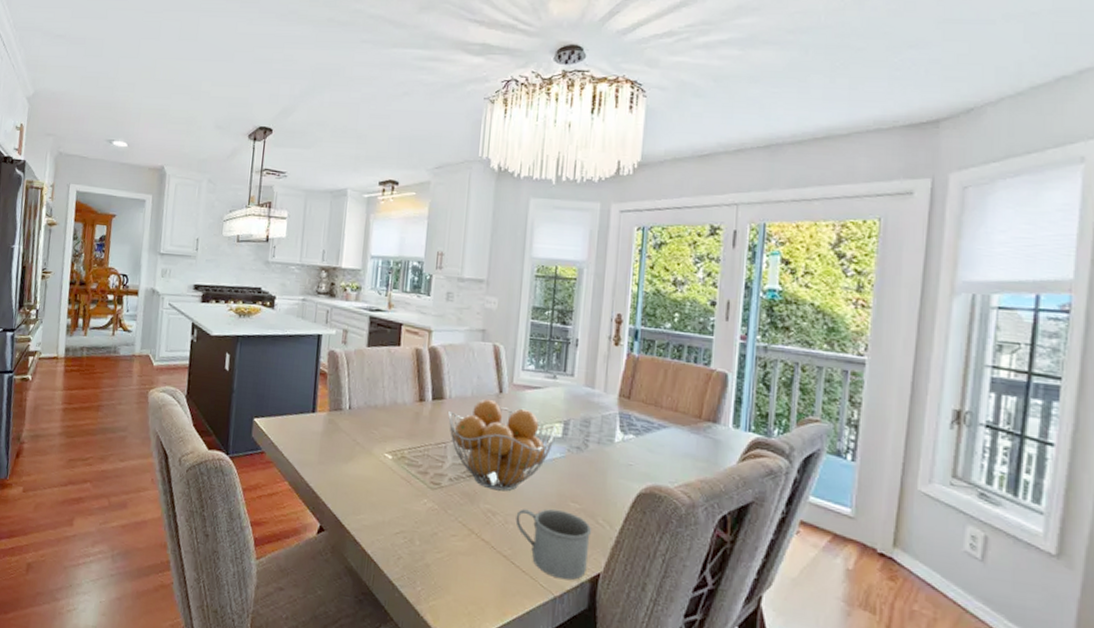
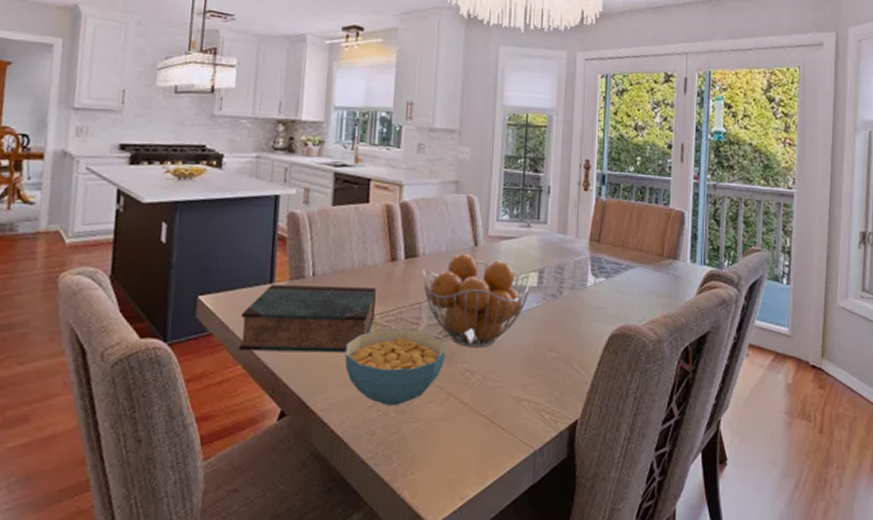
book: none [286,414,405,482] -> present [239,285,376,353]
cereal bowl: none [375,463,469,535] -> present [344,329,446,407]
mug: present [515,509,592,580] -> none [494,361,569,432]

